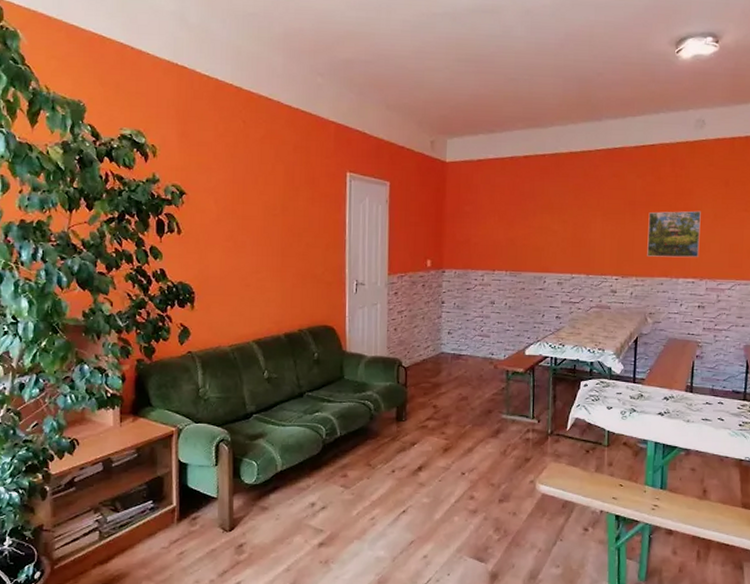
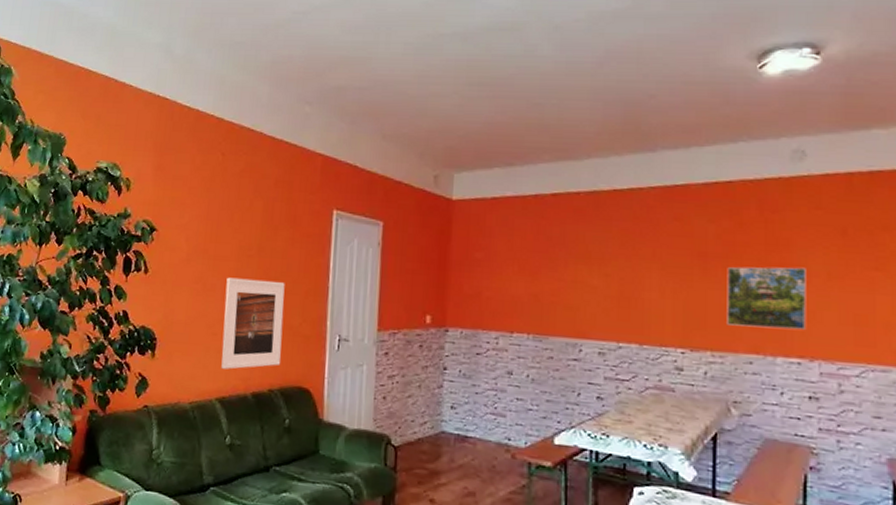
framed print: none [255,235,308,315] -> present [221,277,285,370]

